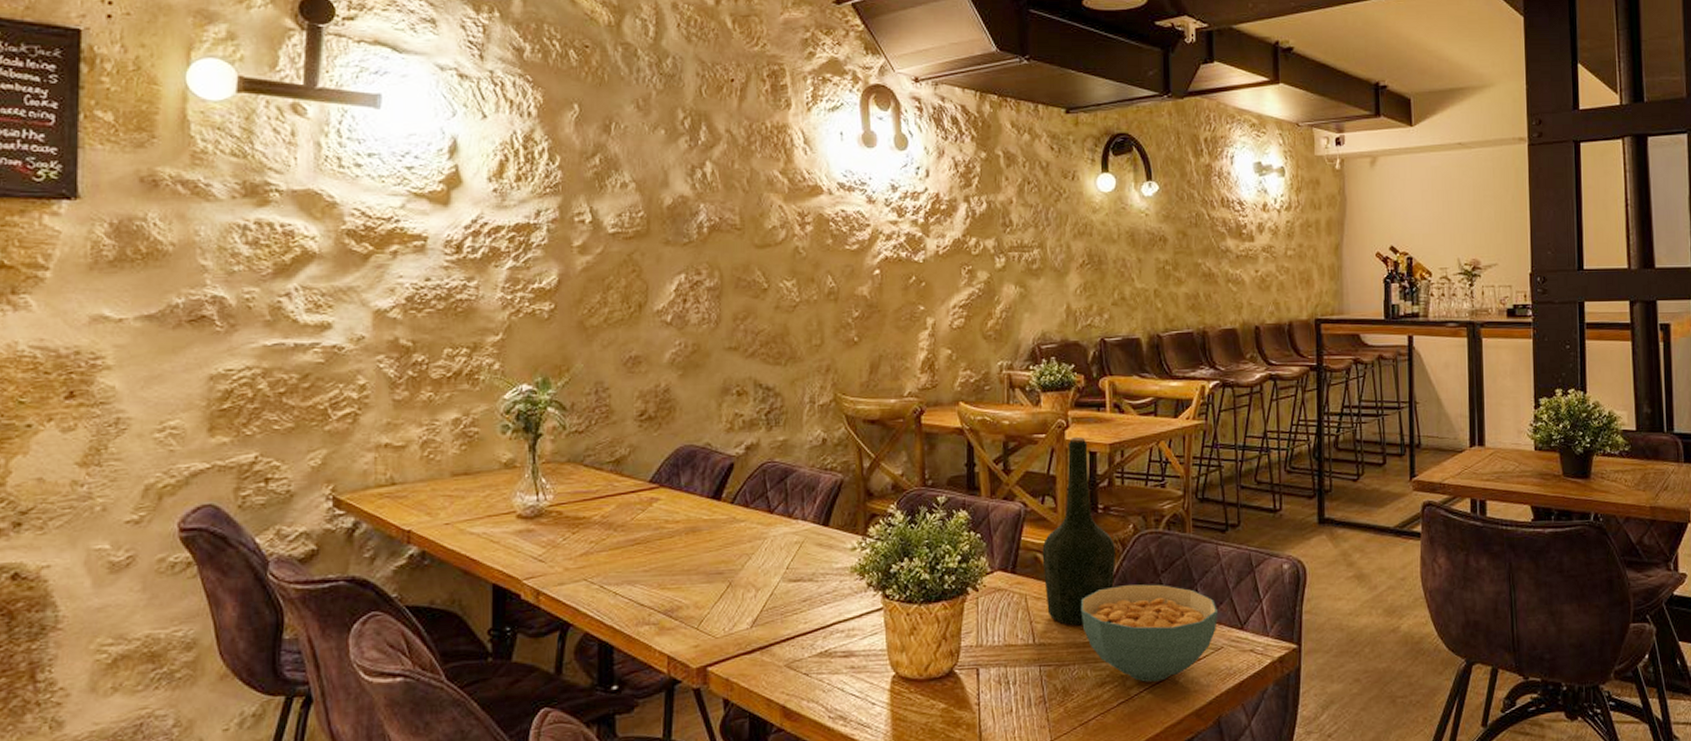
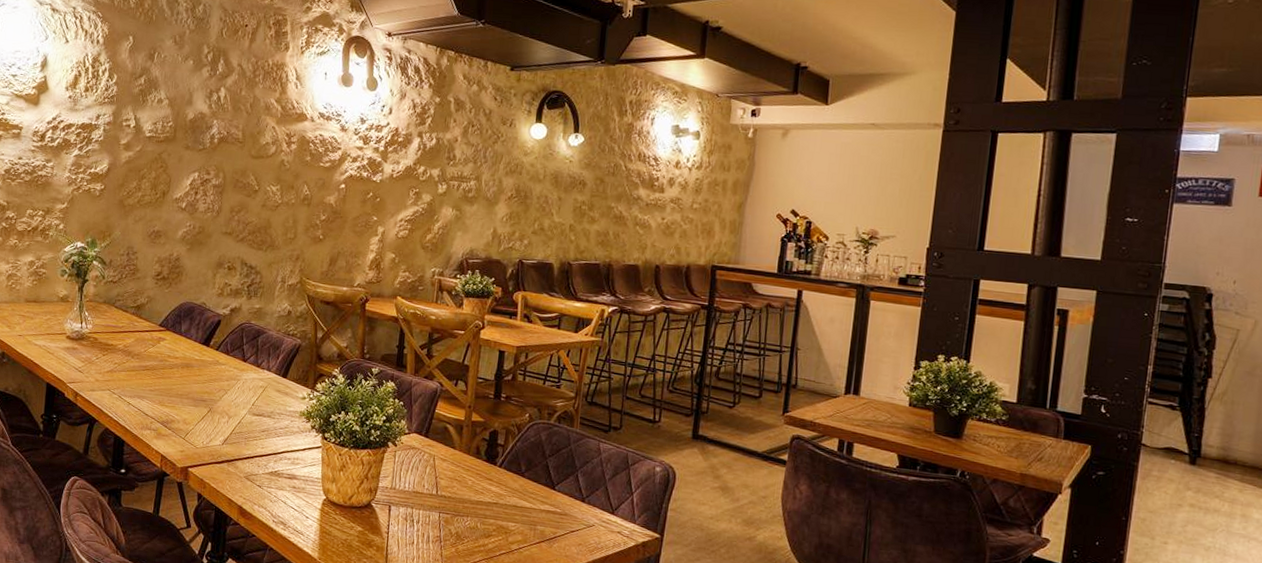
bottle: present [1042,437,1117,626] -> none [450,337,512,488]
cereal bowl: present [1080,584,1219,682] -> none [477,461,594,543]

